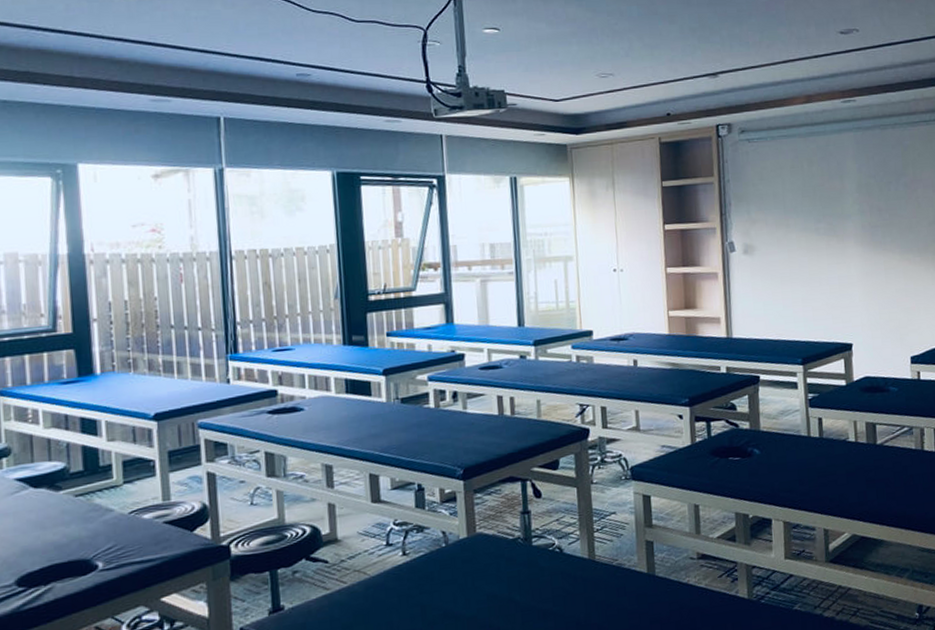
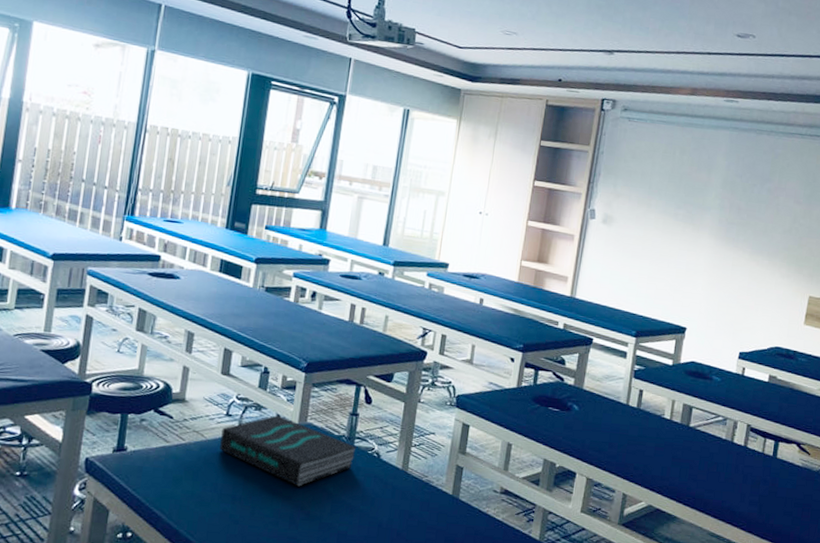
book: none [385,532,536,604] -> present [220,415,357,487]

